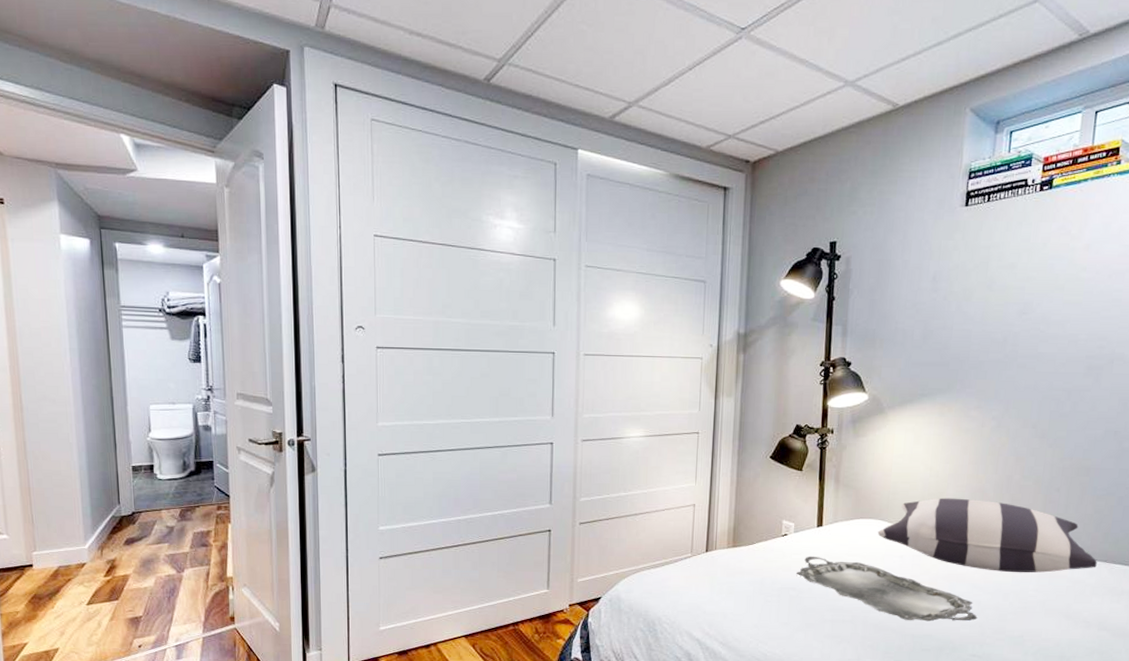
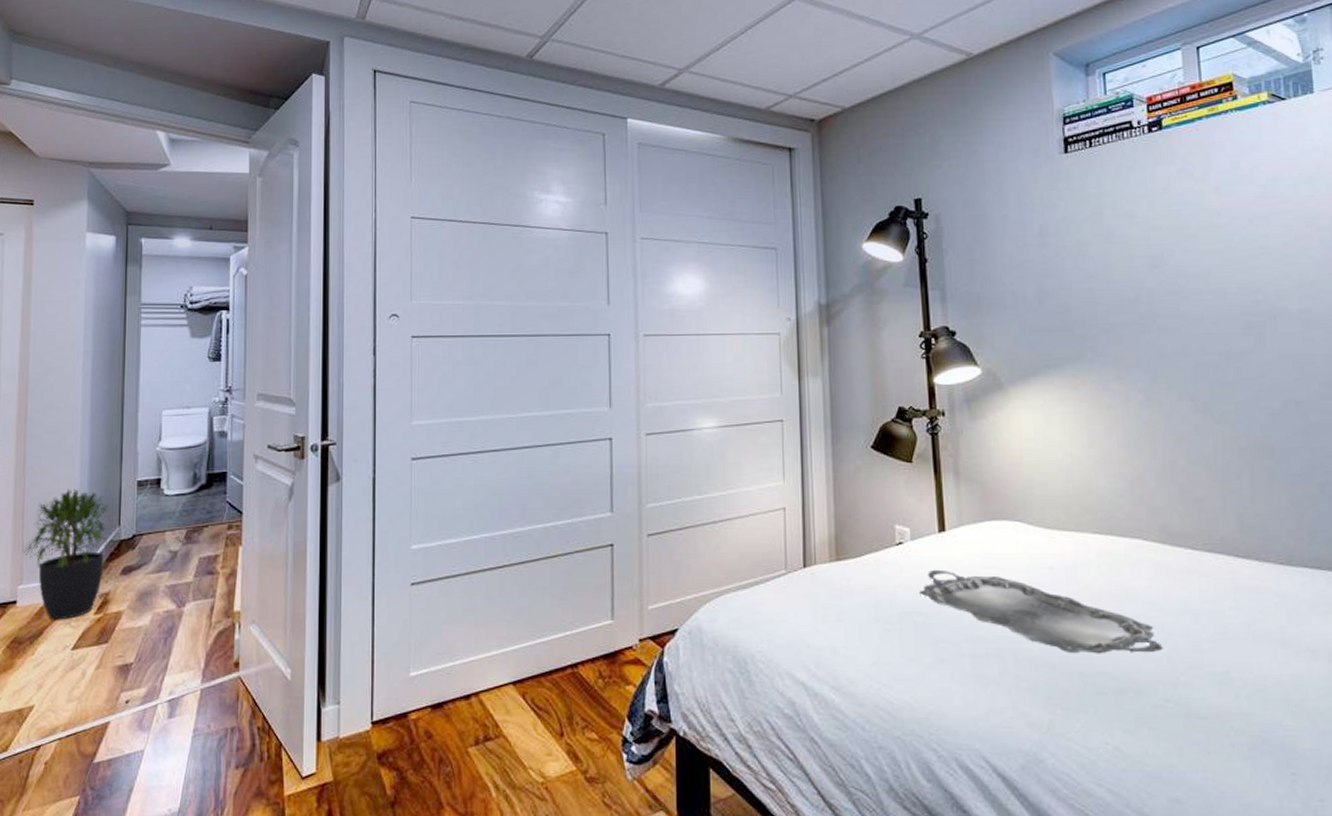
potted plant: none [33,471,114,581] -> present [23,488,112,620]
pillow: present [877,497,1097,573] -> none [1015,491,1309,586]

